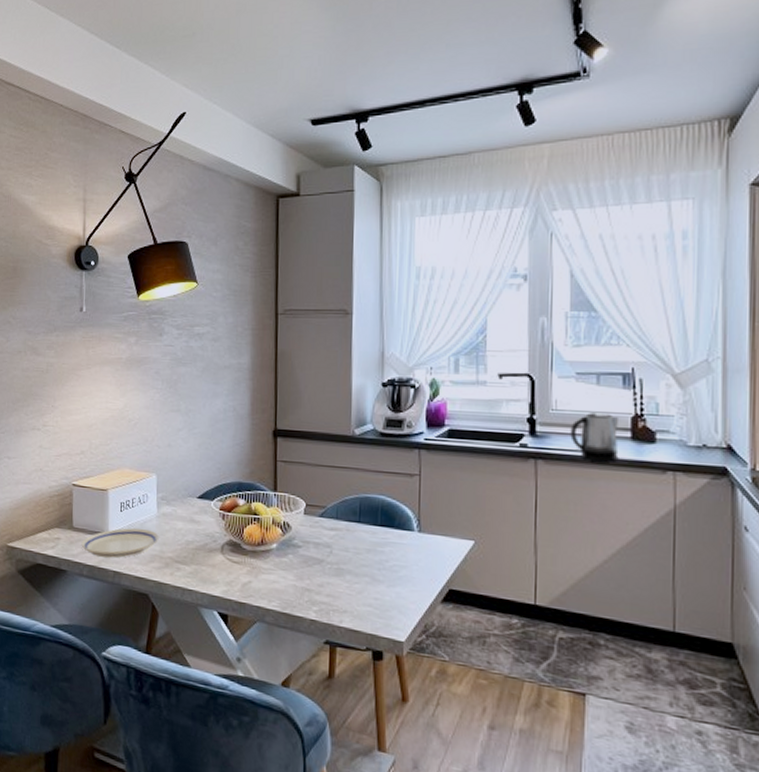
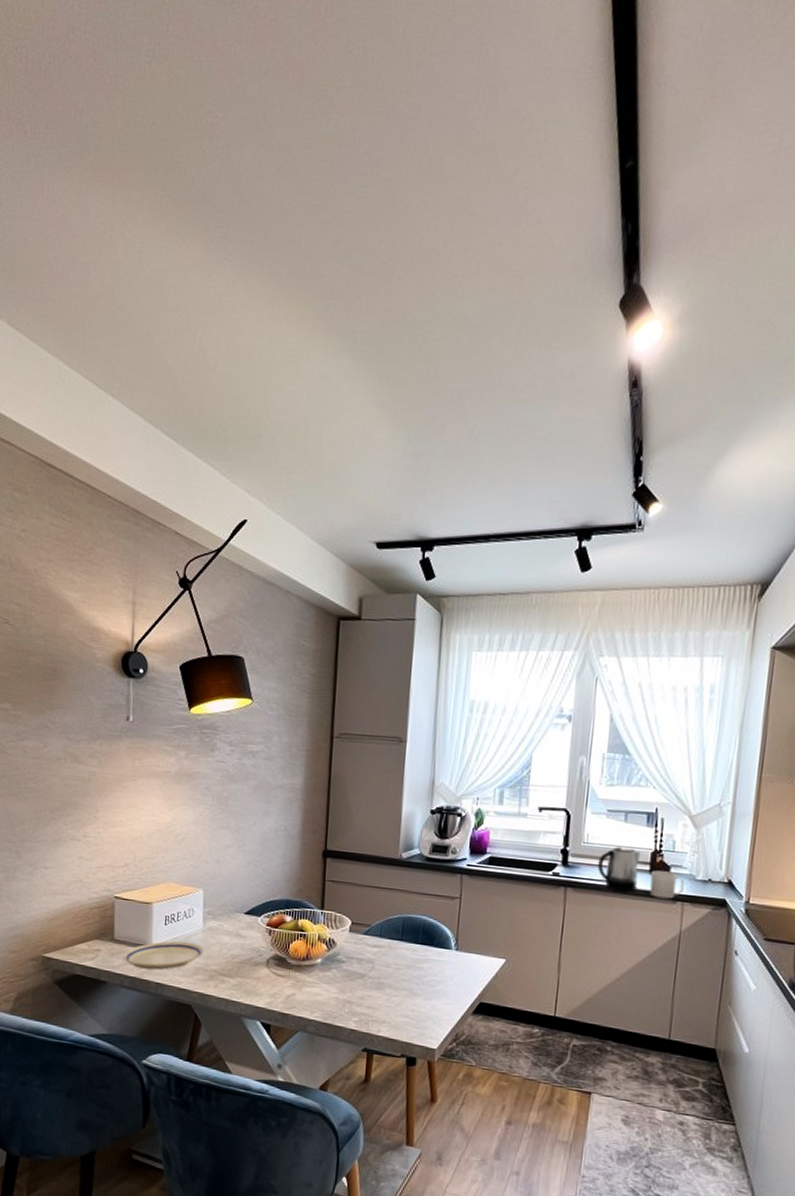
mug: none [633,437,674,469] -> present [649,870,684,899]

